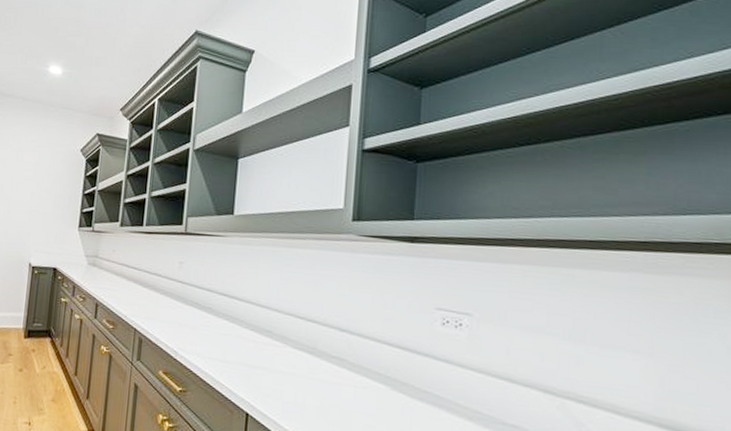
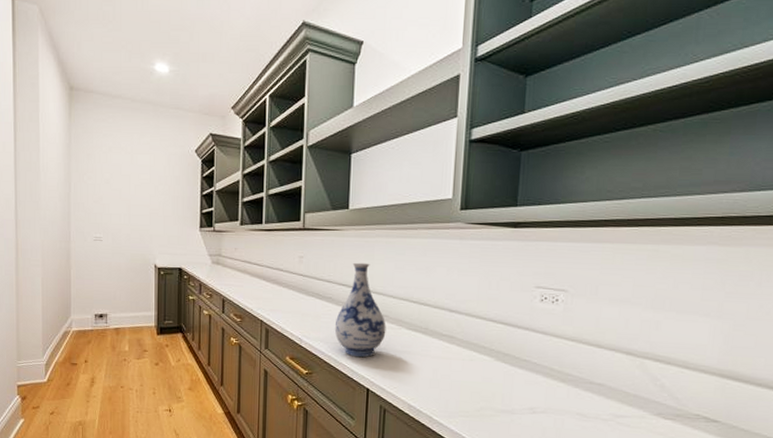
vase: none [213,271,270,377] -> present [334,262,386,358]

